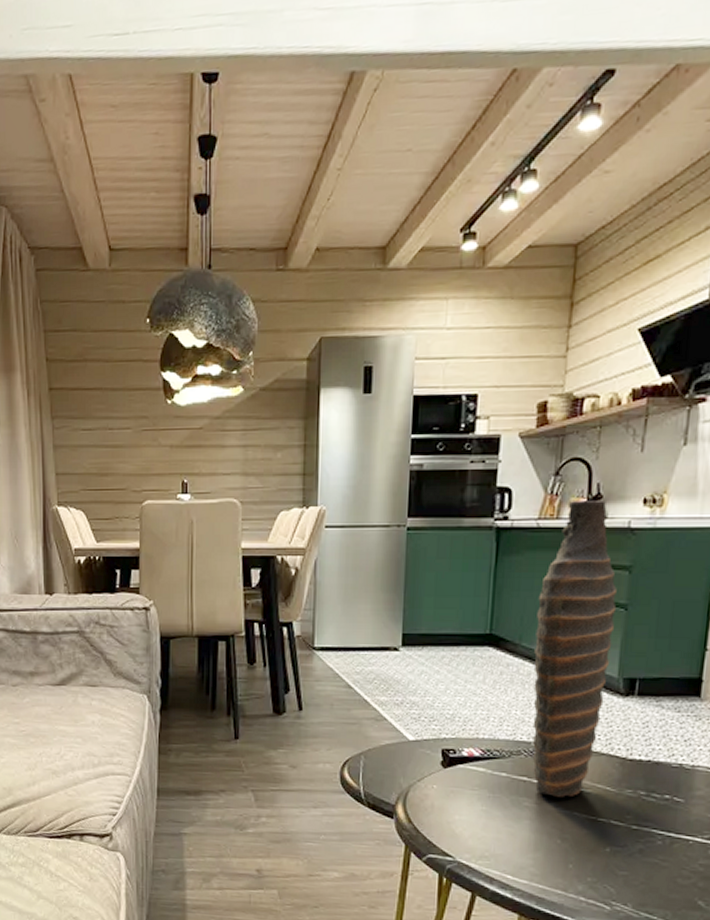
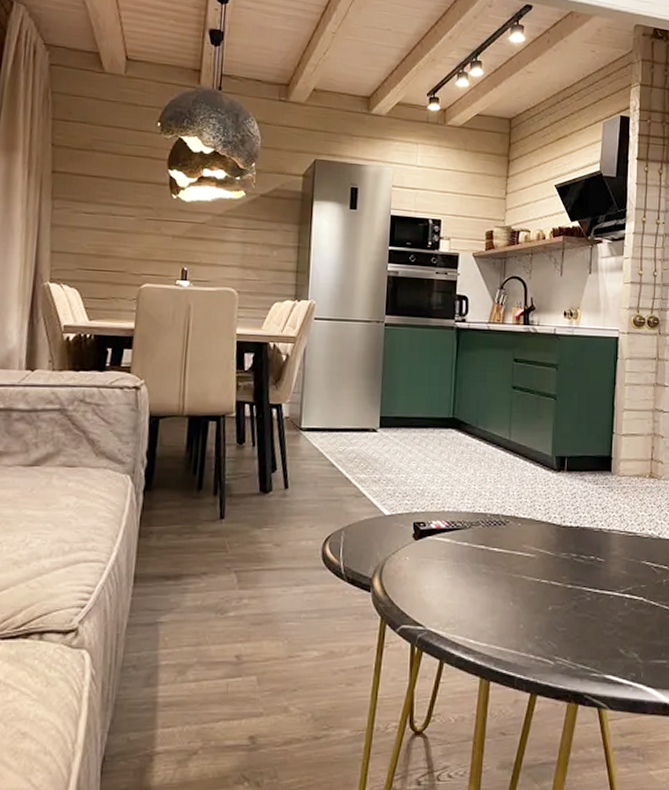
decorative vase: present [532,501,617,798] -> none [487,310,549,564]

